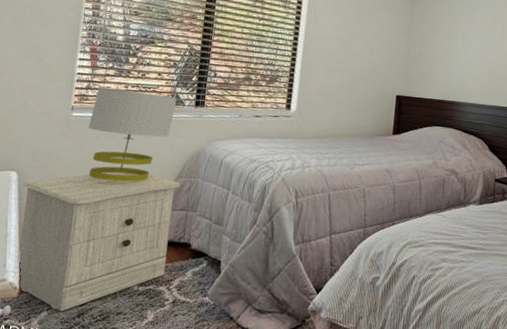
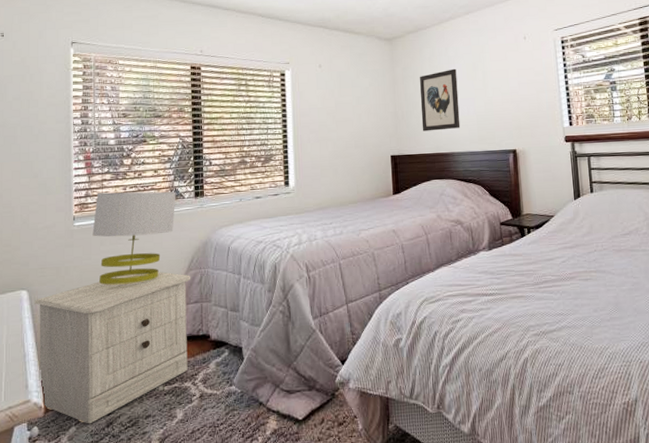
wall art: none [432,17,476,79] -> present [420,68,461,132]

